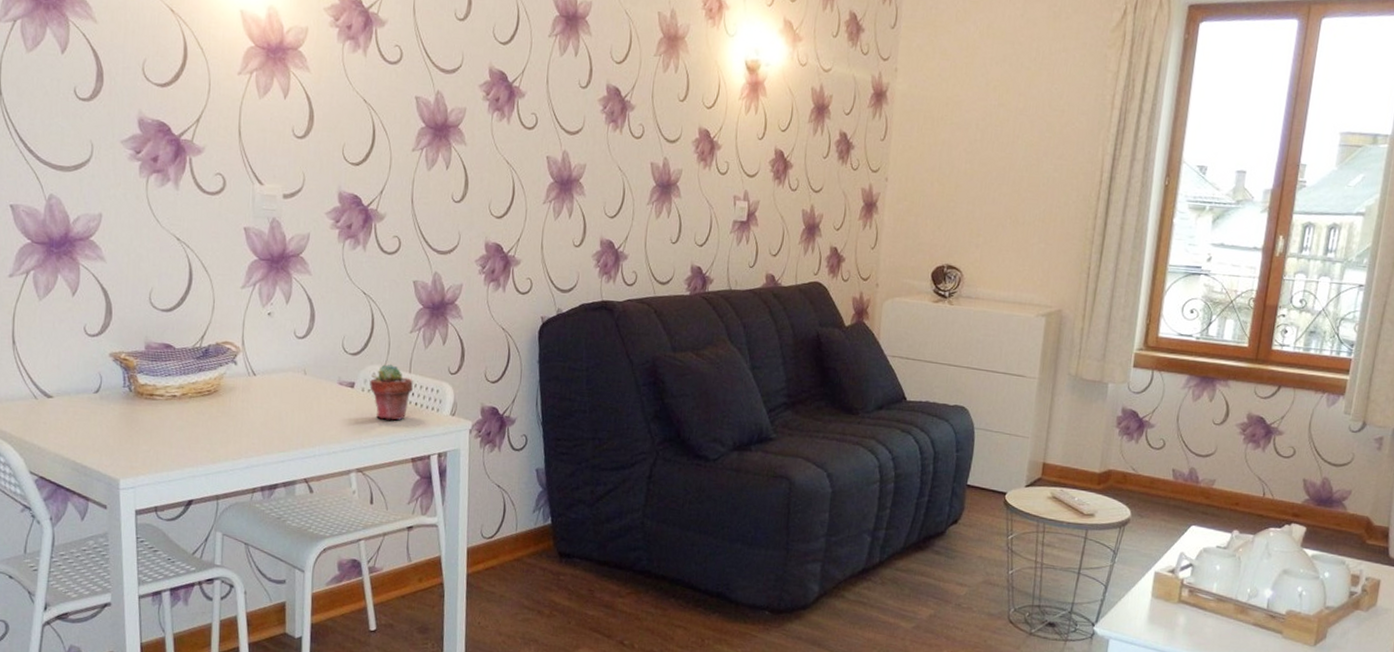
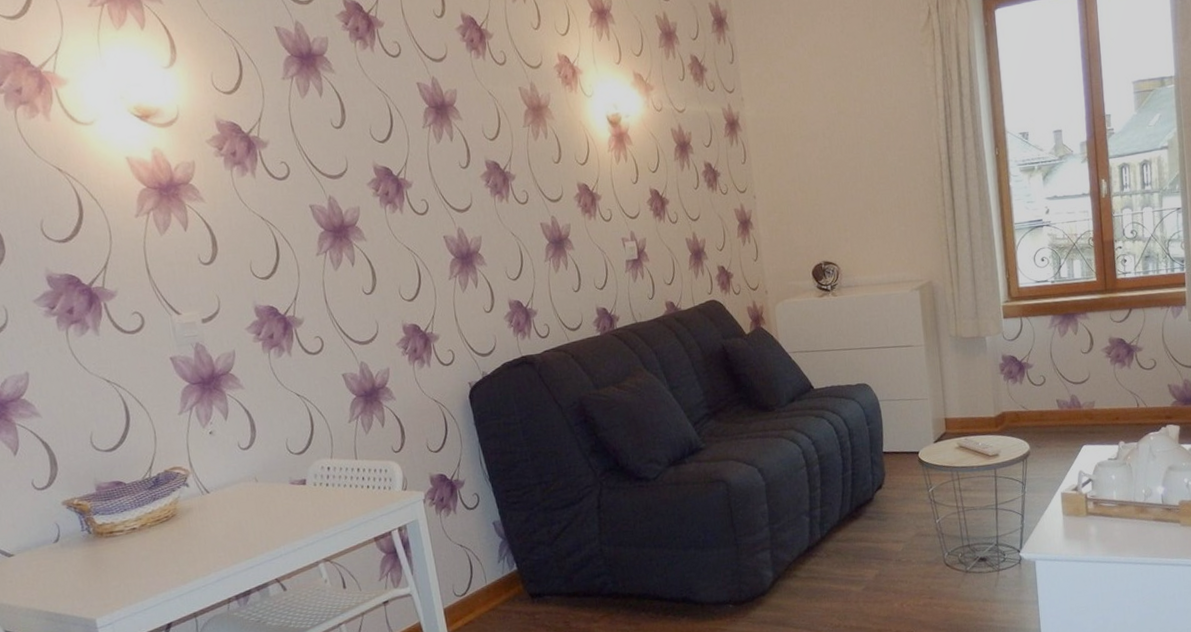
potted succulent: present [369,363,413,421] -> none [320,455,362,508]

